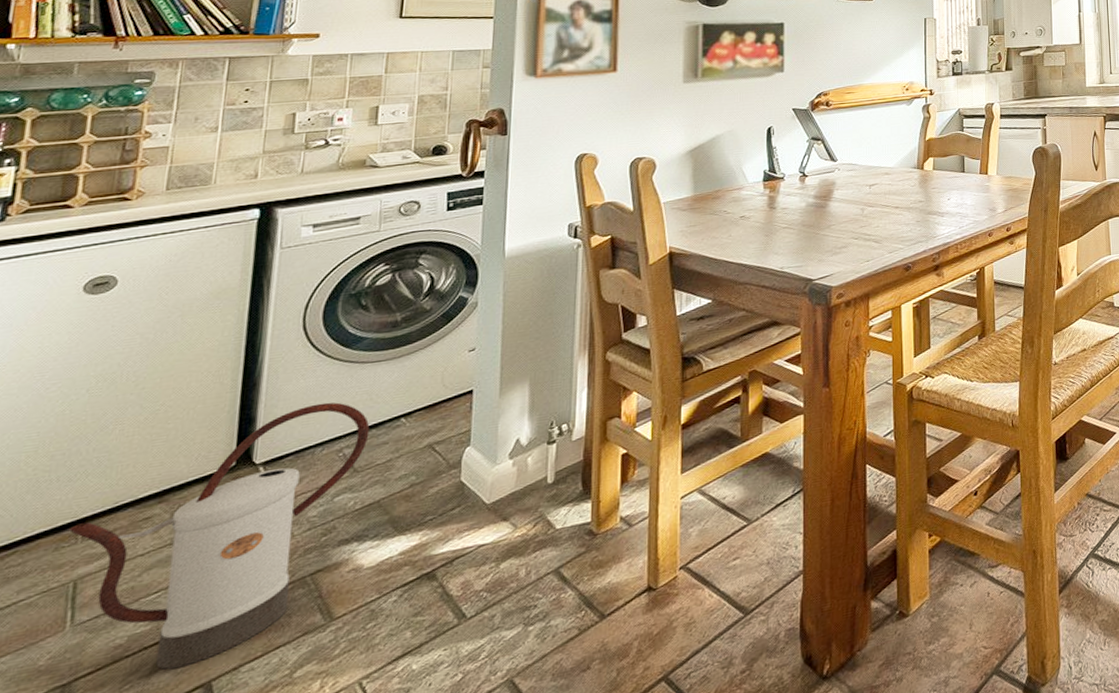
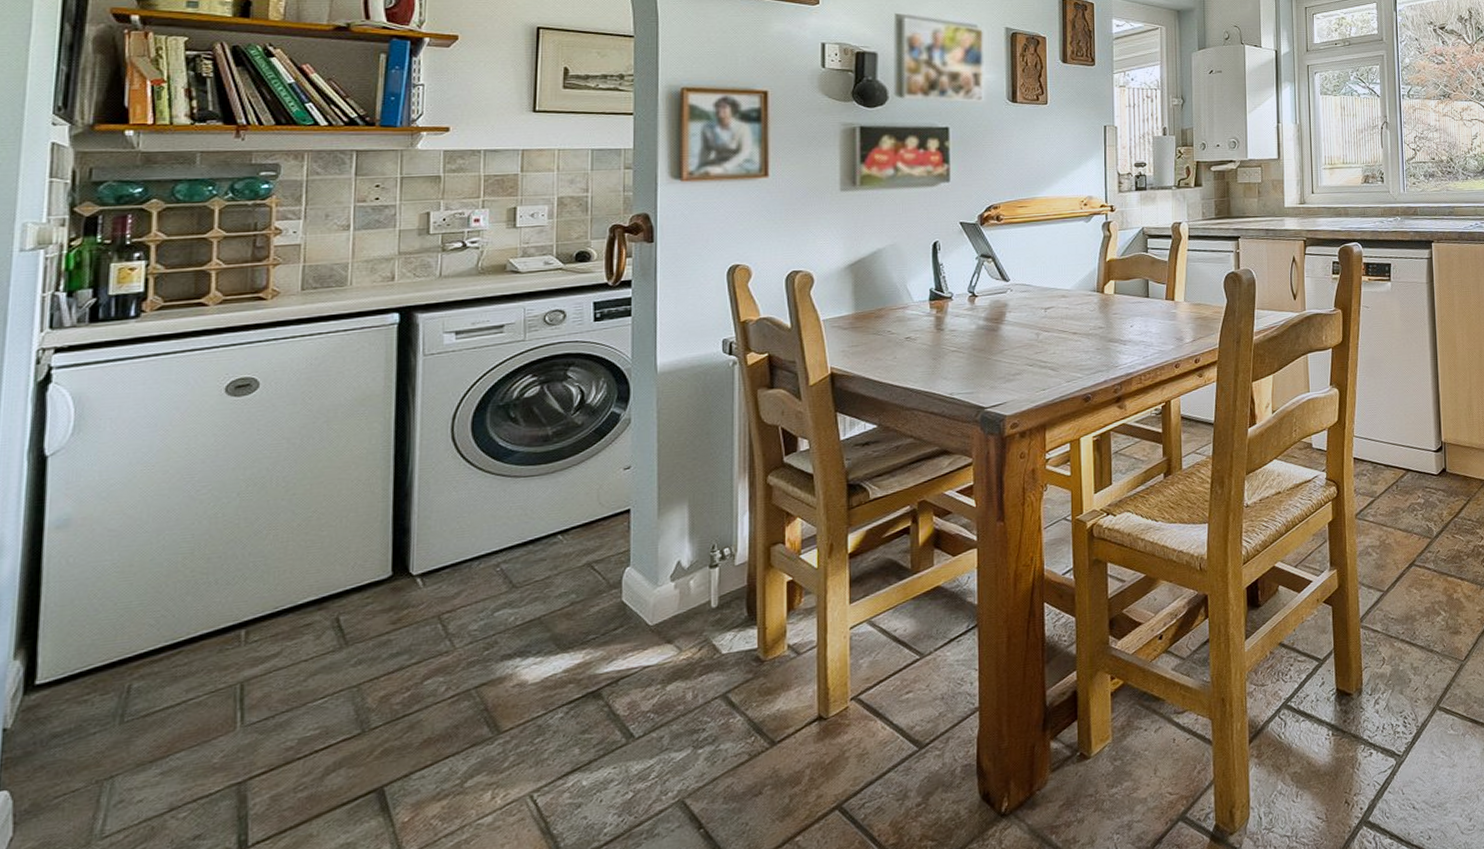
watering can: present [69,402,370,670] -> none [232,515,526,773]

